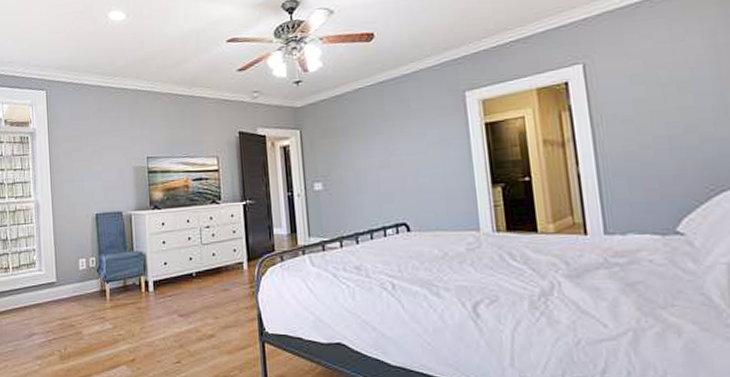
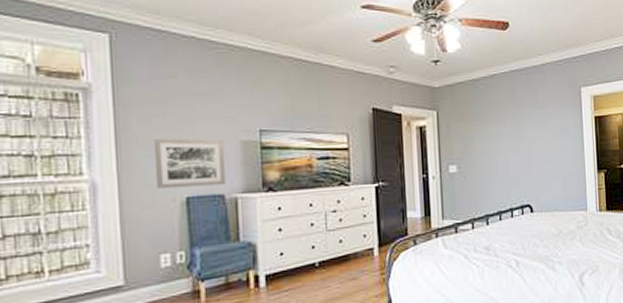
wall art: none [73,166,123,207] -> present [153,138,226,189]

